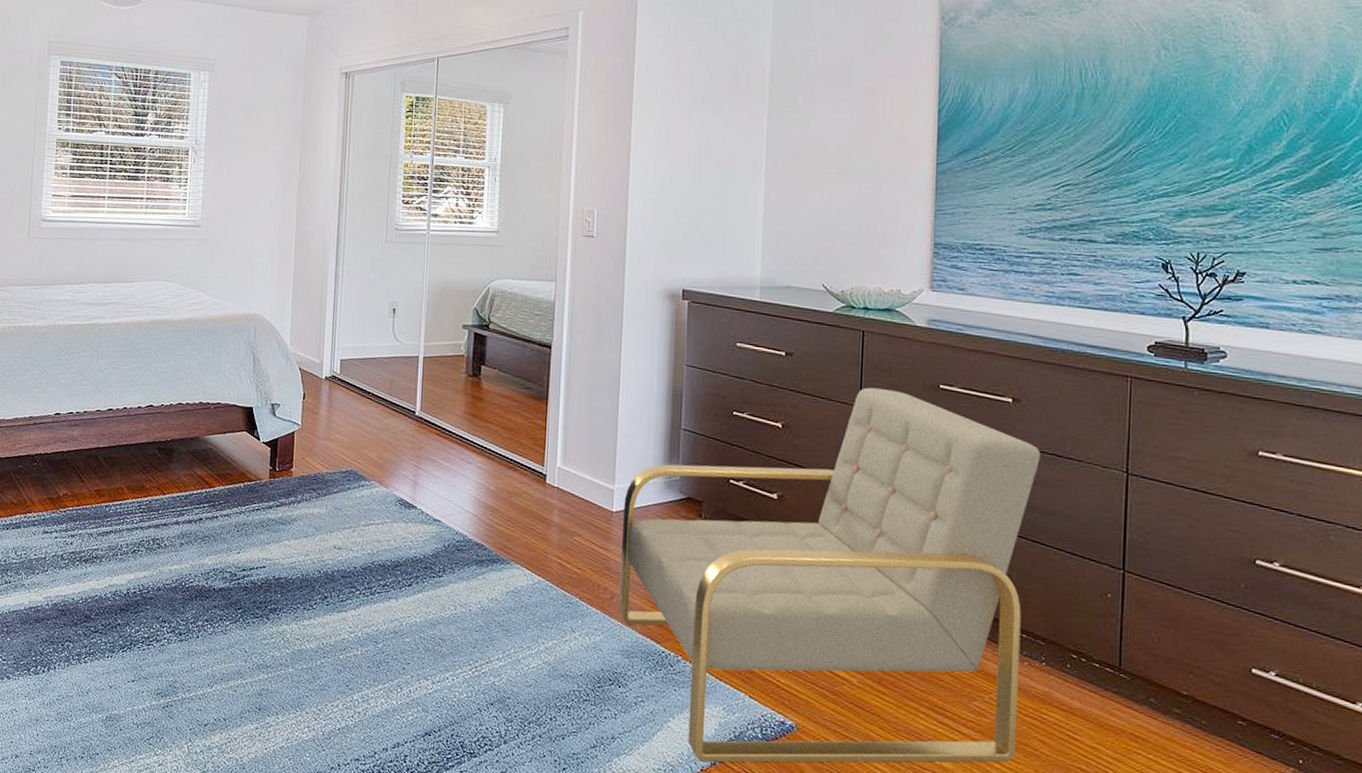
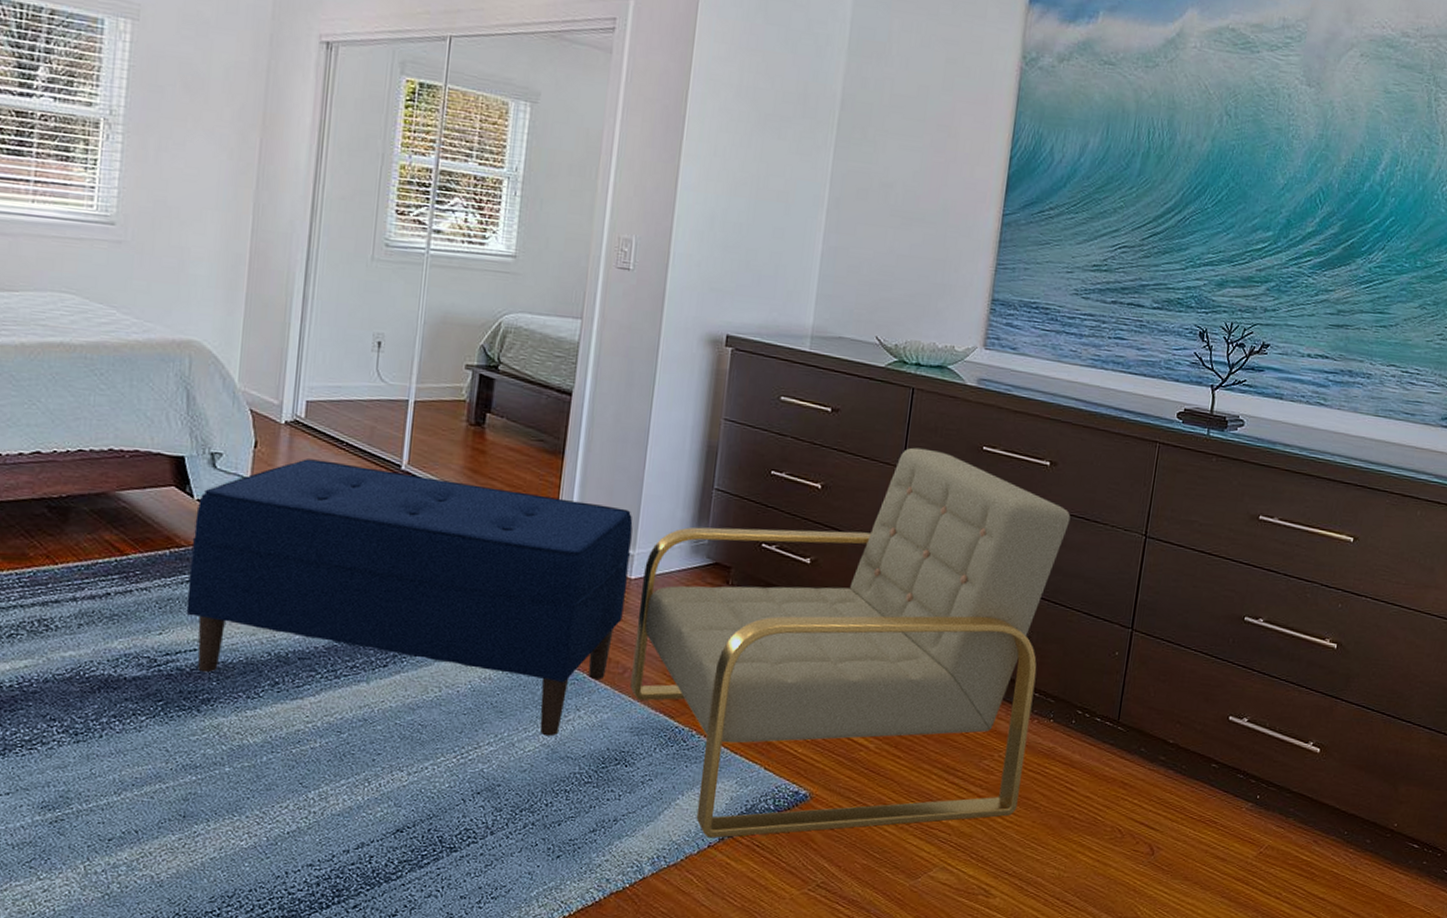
bench: none [257,407,611,655] -> present [186,459,633,737]

